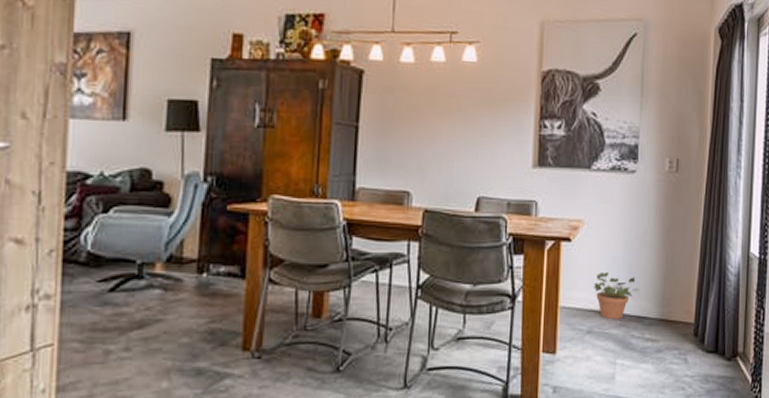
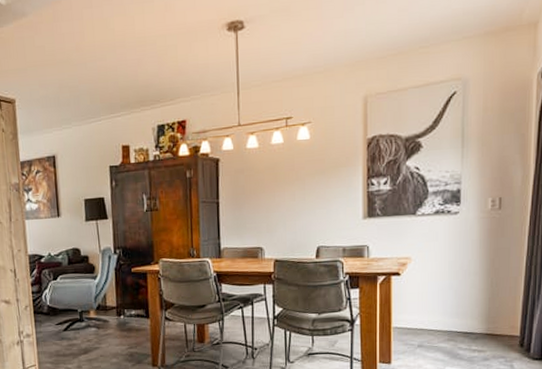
potted plant: present [592,273,640,320] -> none [421,298,465,336]

